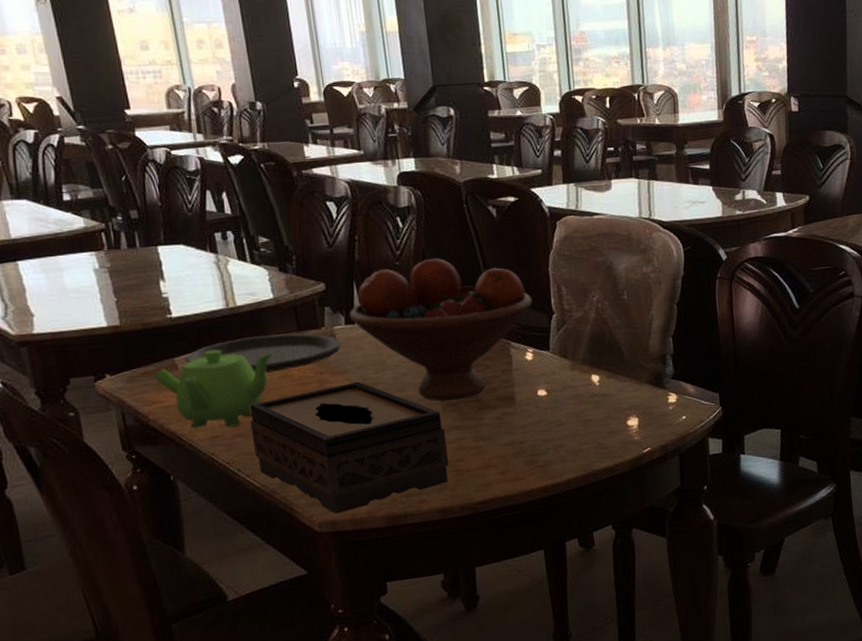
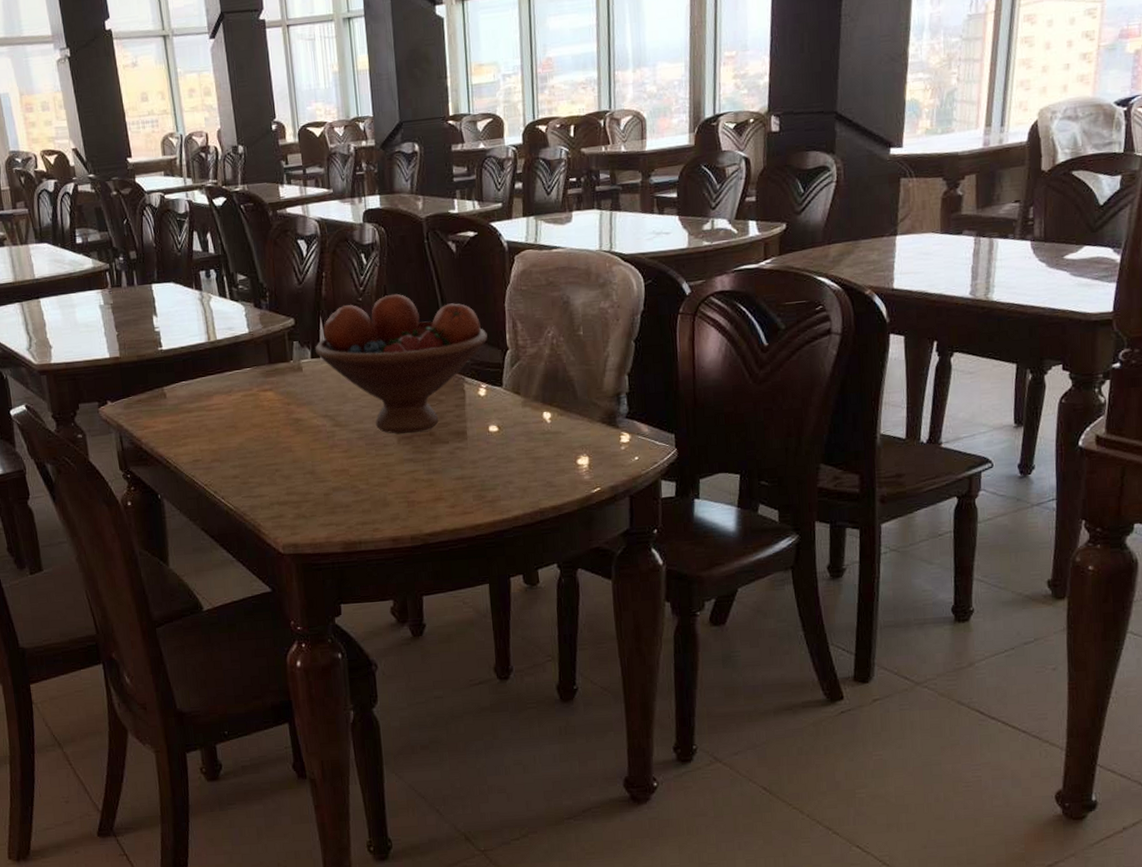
teapot: present [153,349,274,428] -> none [146,380,248,452]
plate: present [184,333,341,373] -> none [172,366,307,403]
tissue box: present [249,381,449,514] -> none [225,413,401,538]

